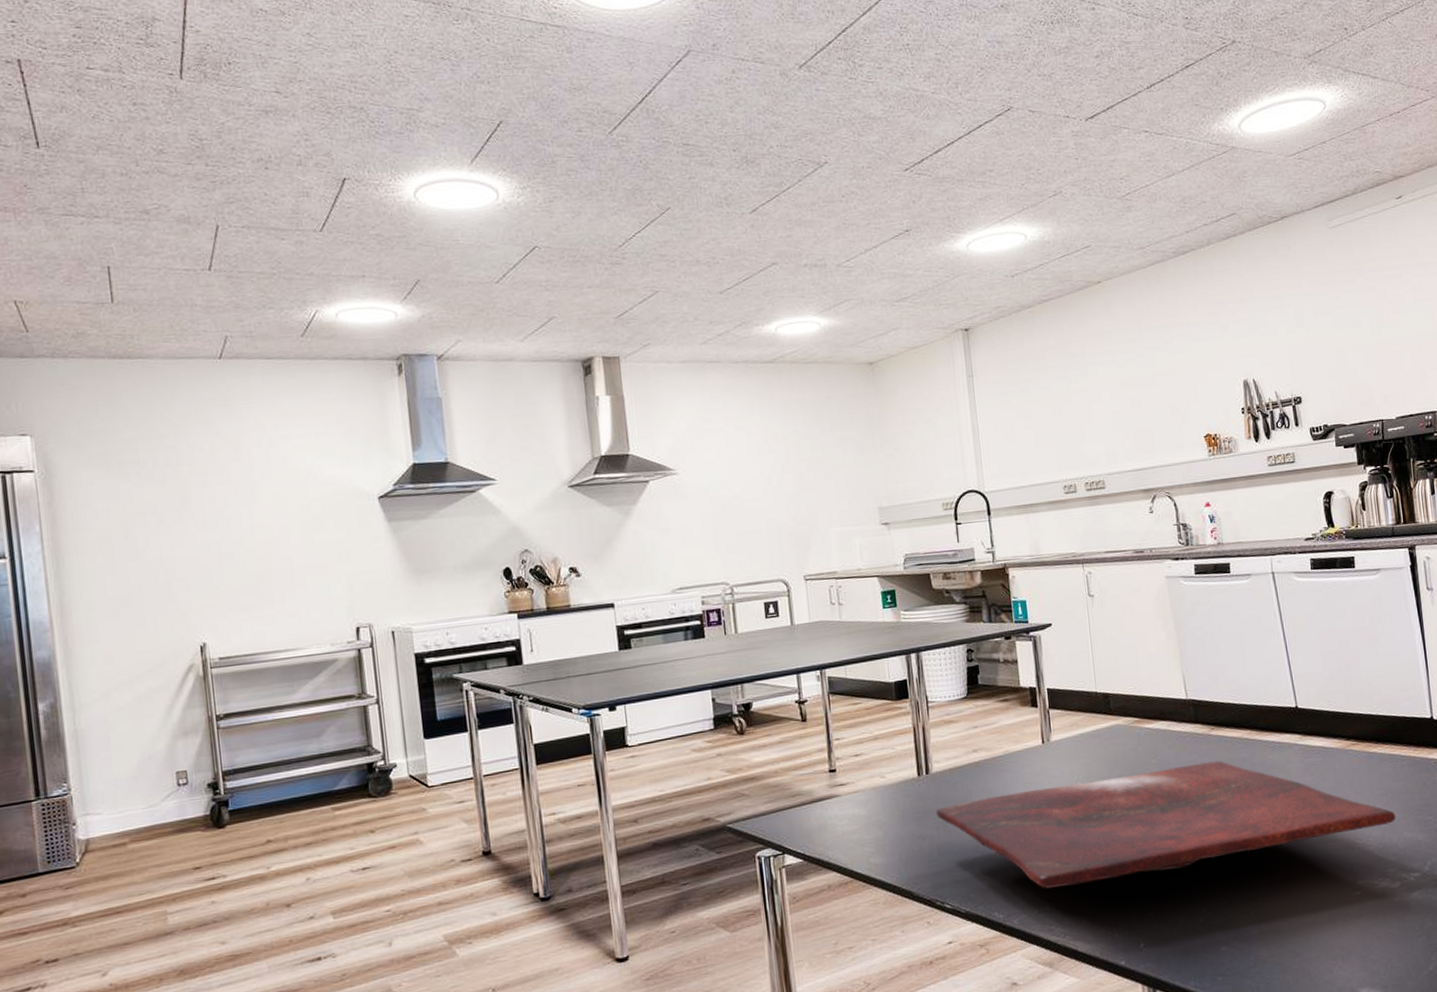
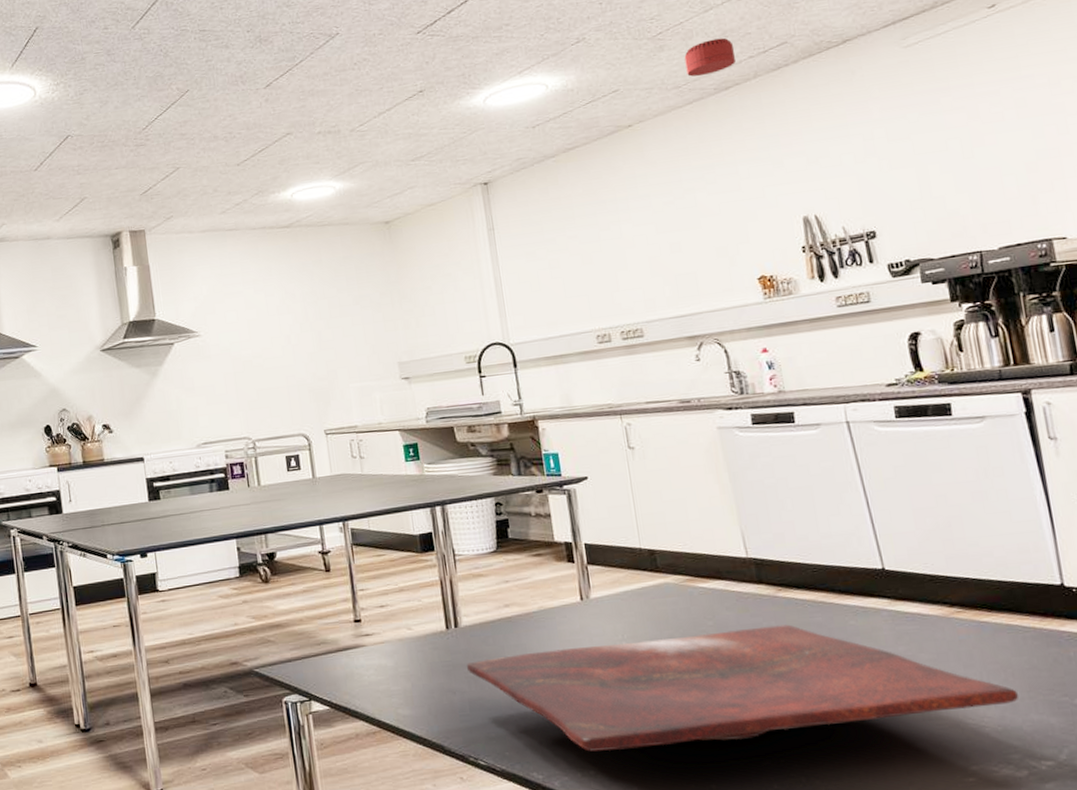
smoke detector: none [1148,204,1192,240] -> present [684,37,736,77]

